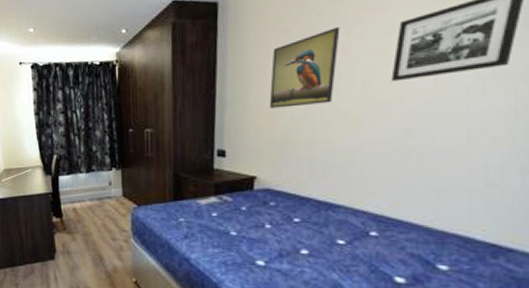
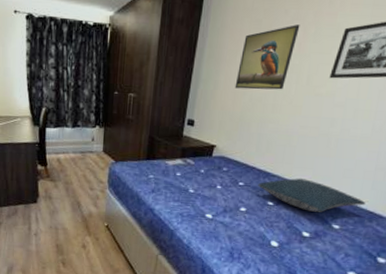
pillow: none [319,207,482,249] -> present [258,178,366,212]

